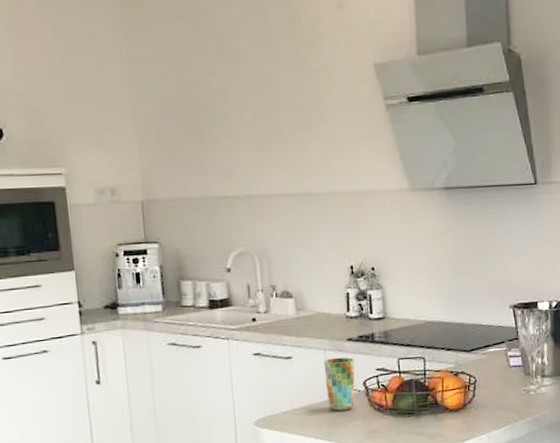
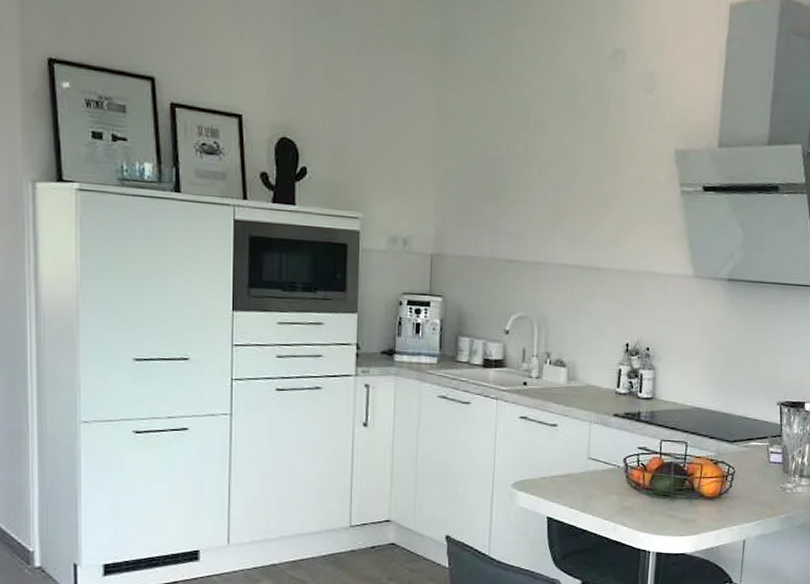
cup: present [324,357,355,411] -> none [586,431,618,484]

